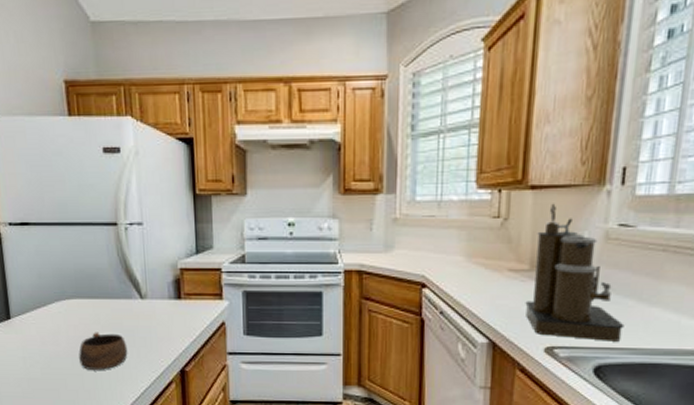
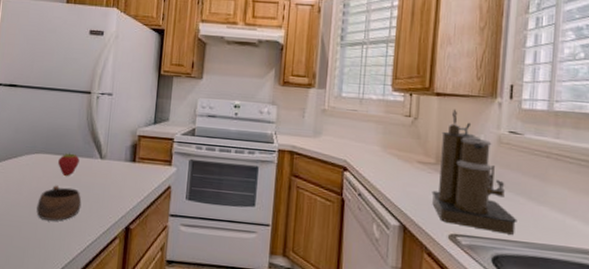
fruit: none [93,295,118,322] -> present [58,153,80,177]

